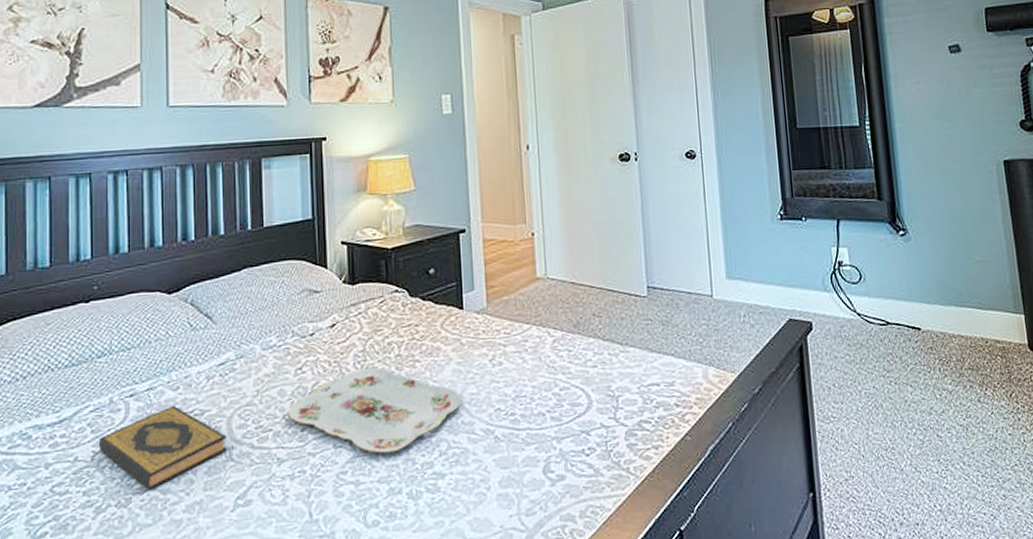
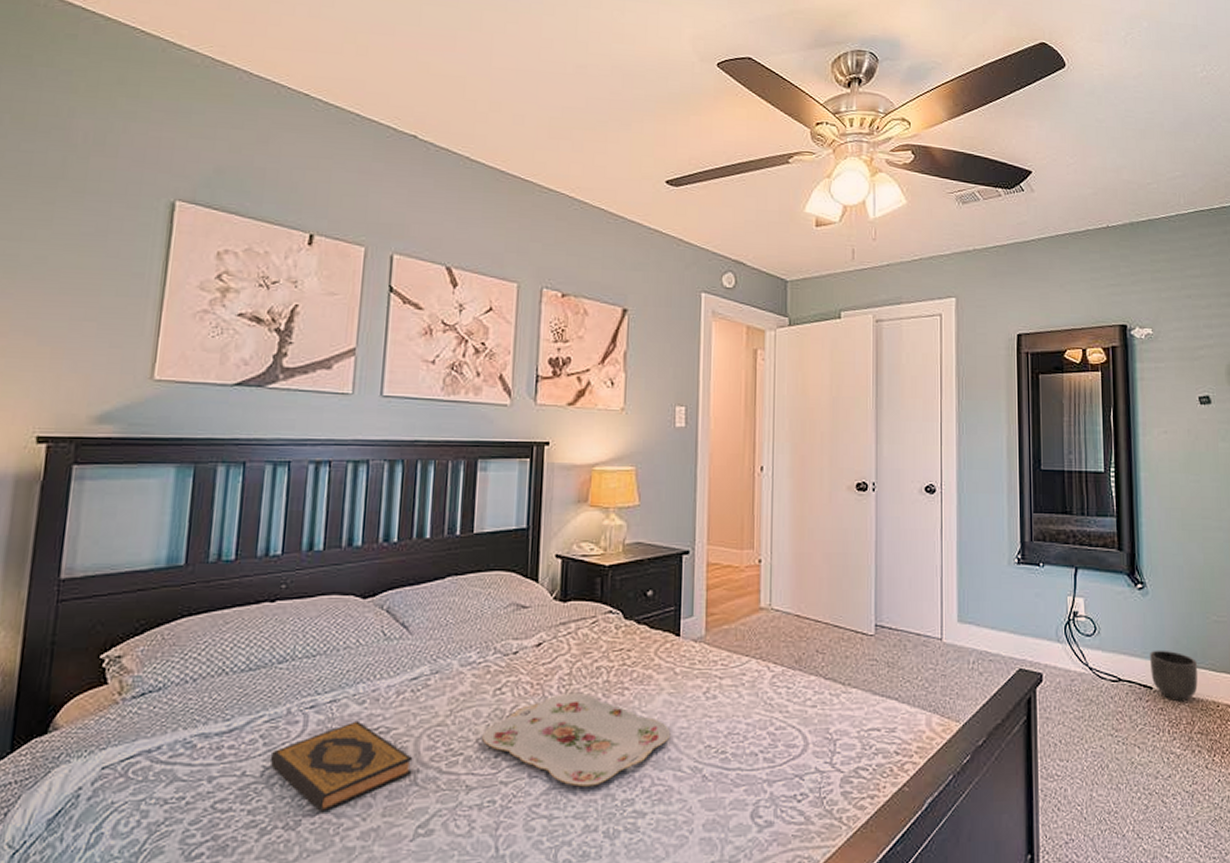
planter: none [916,292,965,341] -> present [1150,650,1198,702]

